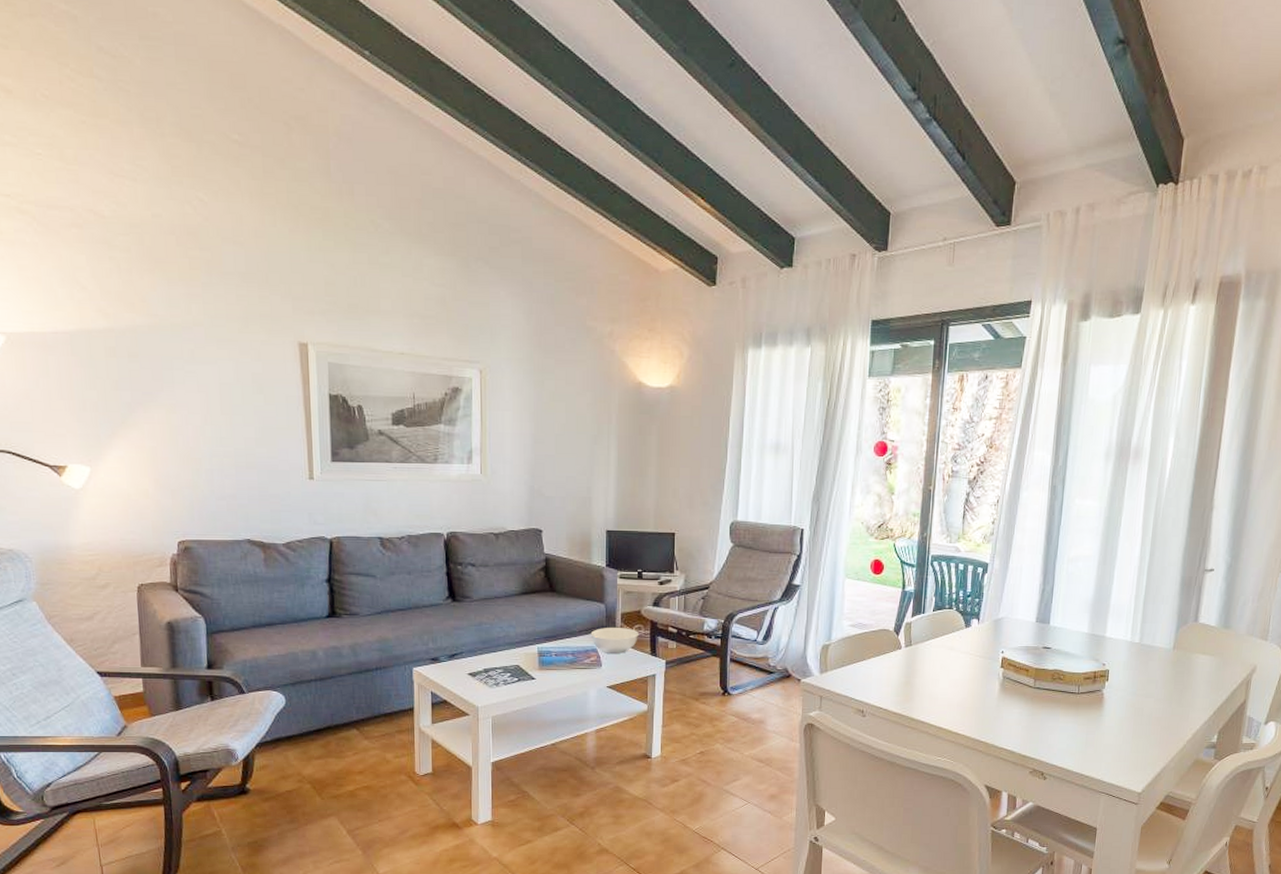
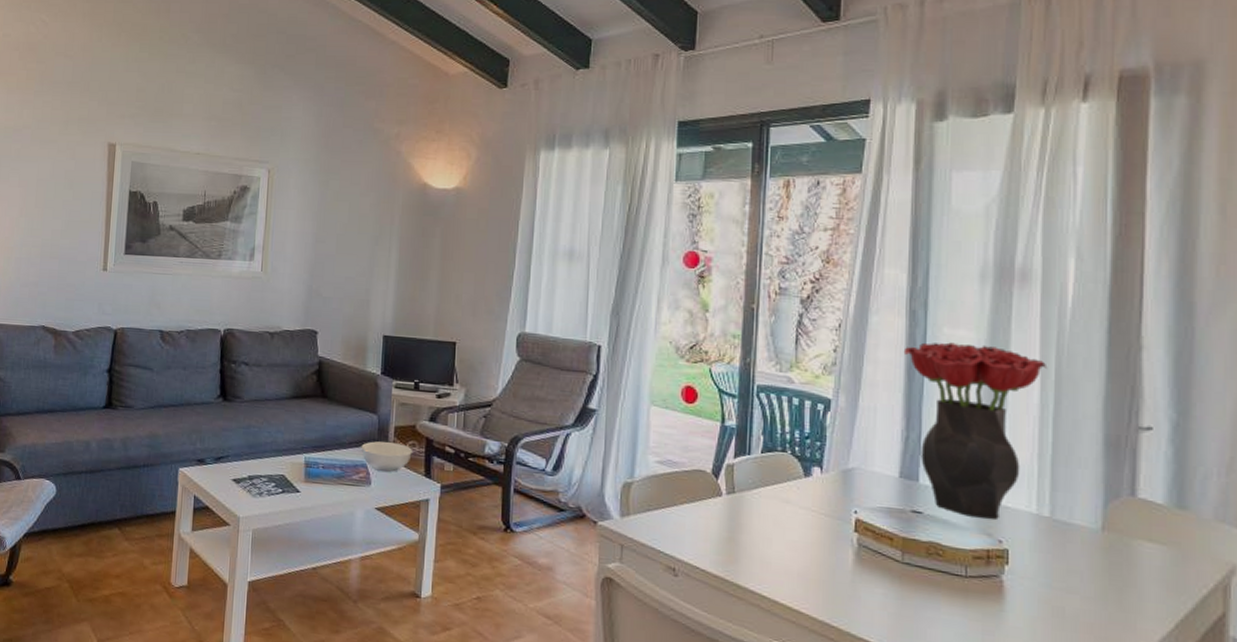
bouquet: none [1045,511,1148,648] -> present [903,342,1048,519]

